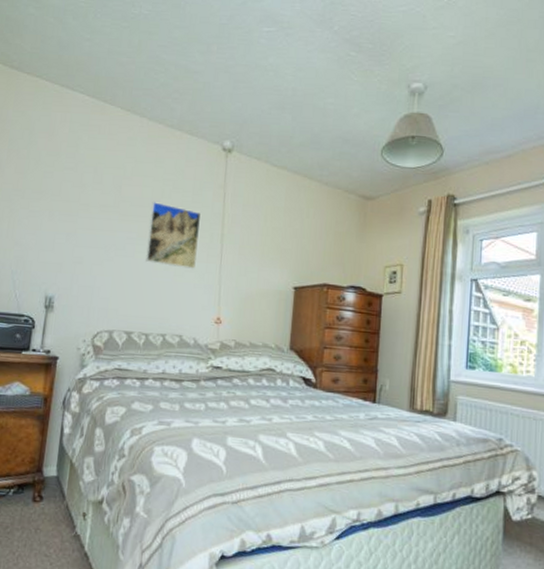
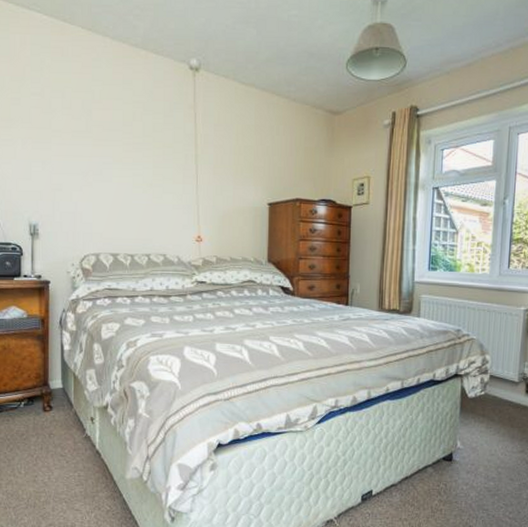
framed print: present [145,202,202,269] -> none [122,125,174,190]

